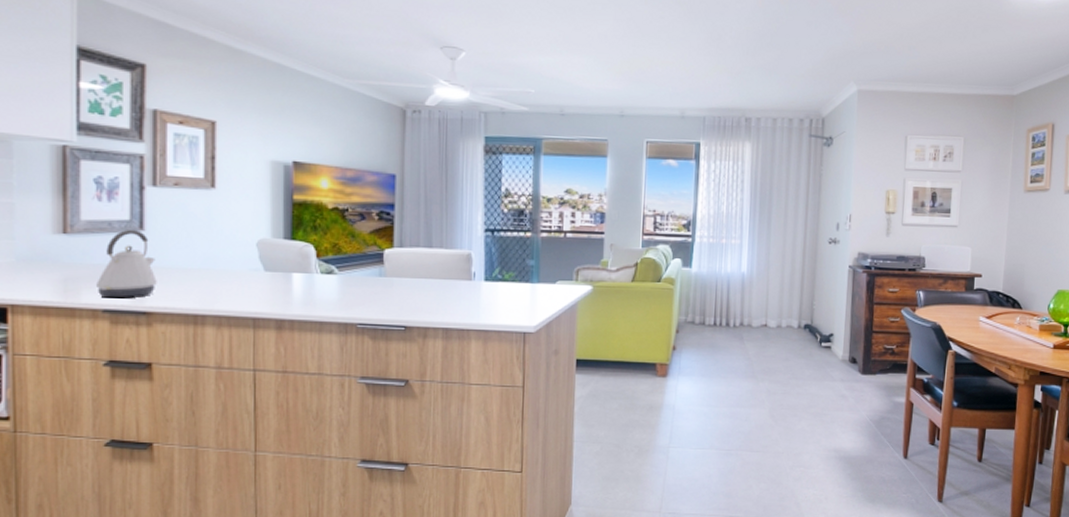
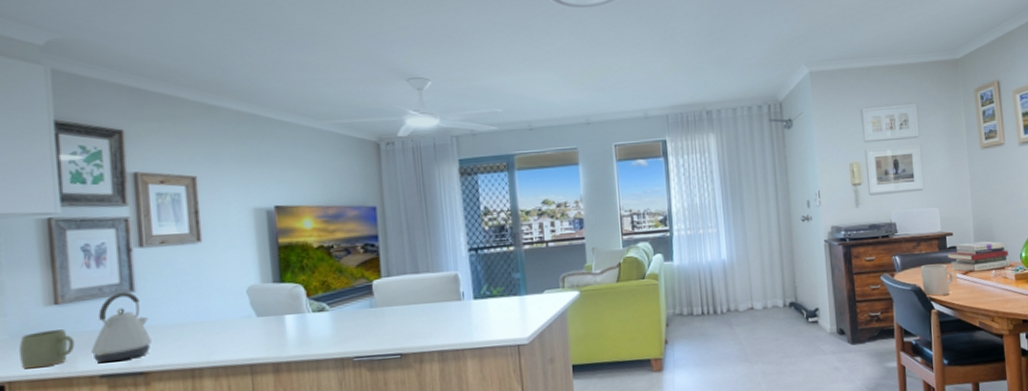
mug: none [25,258,80,295] -> present [19,329,75,370]
cup: none [943,304,977,337] -> present [920,264,954,296]
books: none [973,286,1037,319] -> present [948,240,1010,274]

